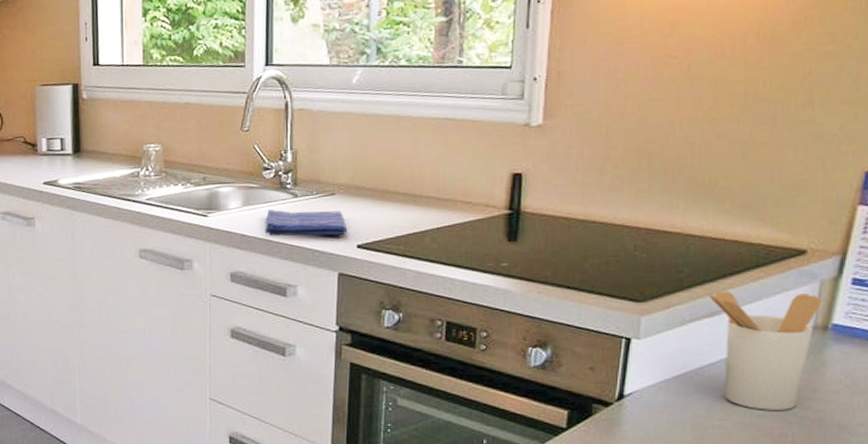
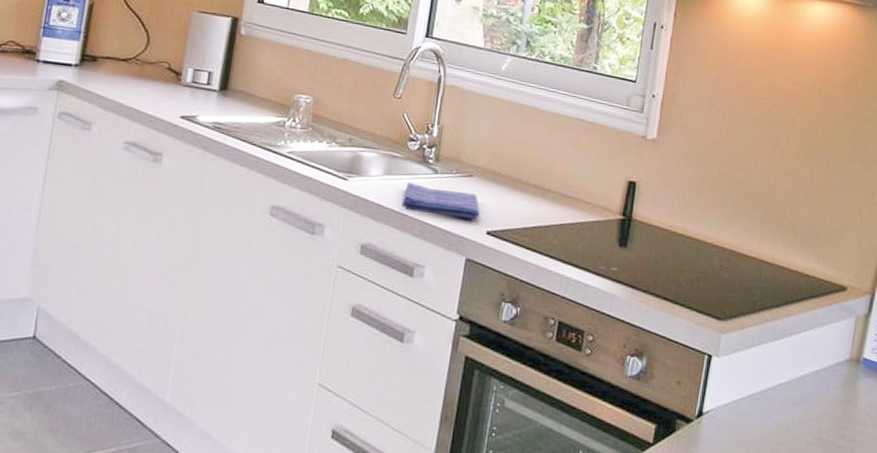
utensil holder: present [703,290,822,410] -> none [770,315,856,438]

